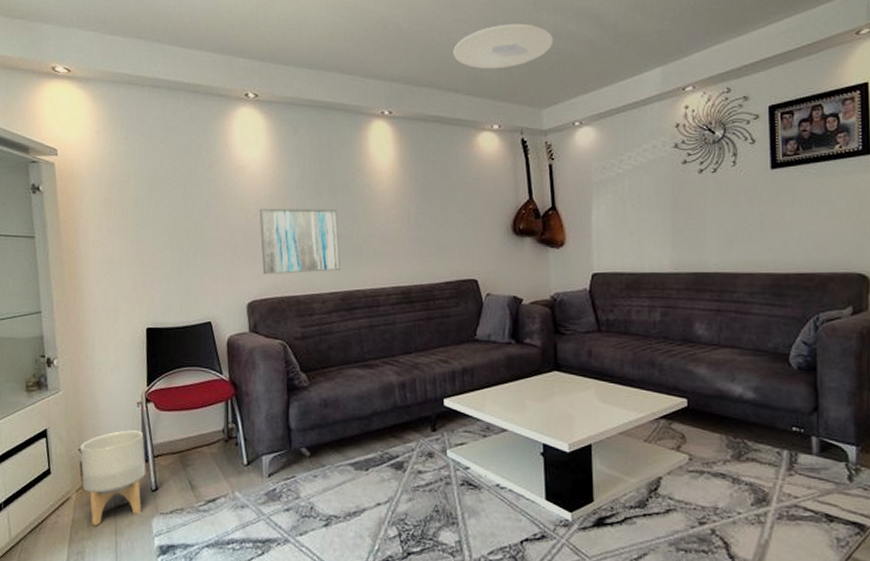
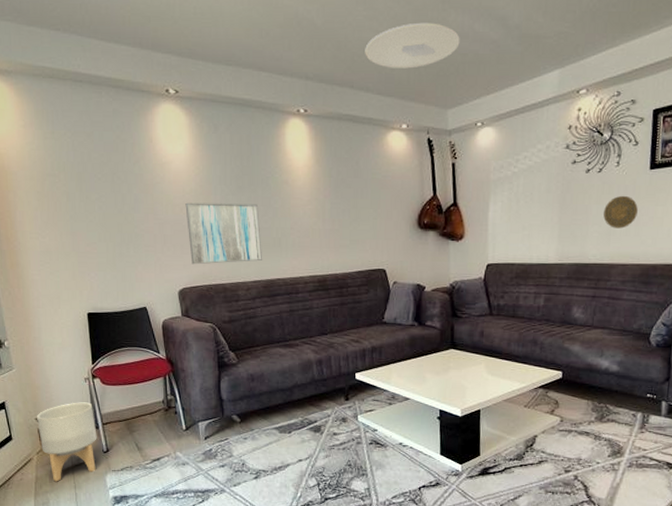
decorative plate: none [723,197,761,234] -> present [603,195,638,229]

